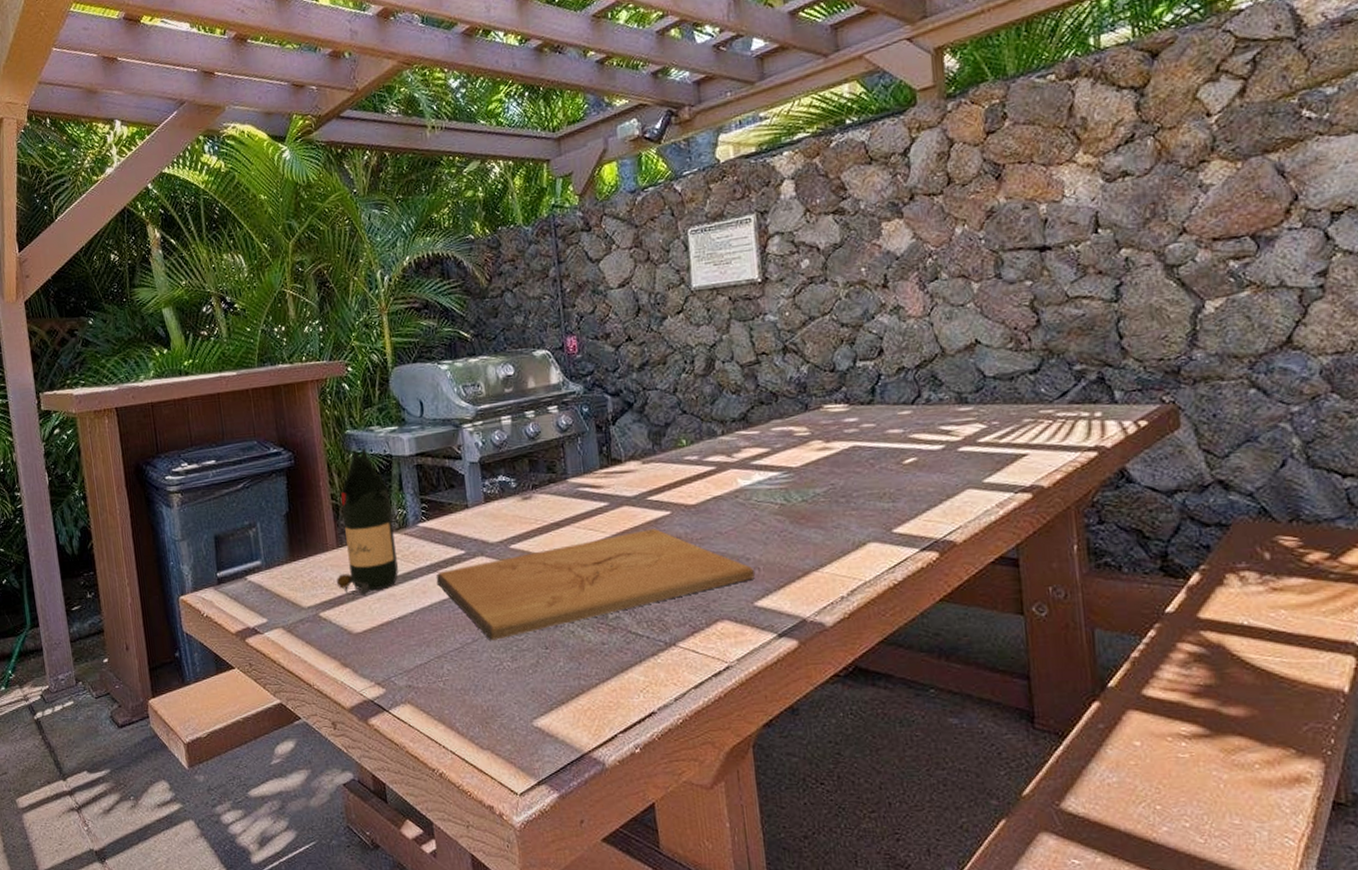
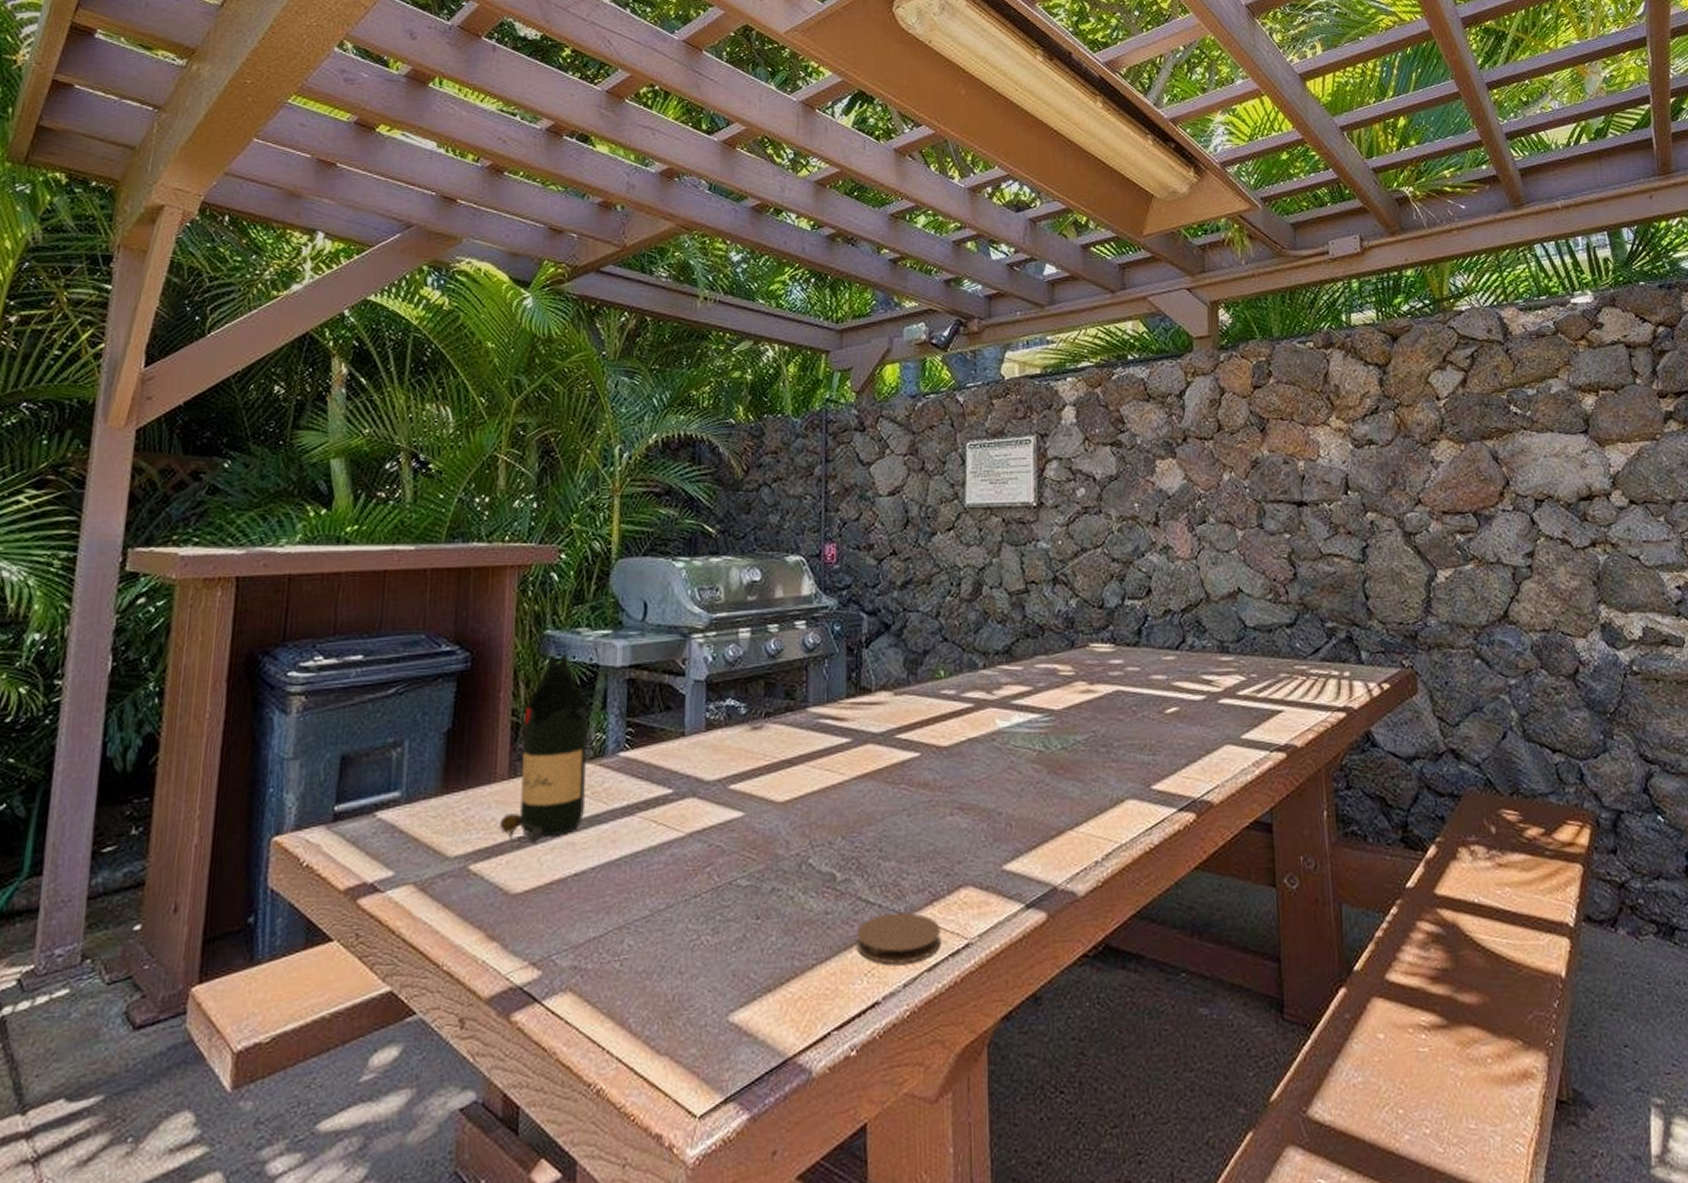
cutting board: present [435,529,755,640] -> none [631,773,1005,907]
coaster: none [630,642,705,683] -> present [856,912,941,964]

